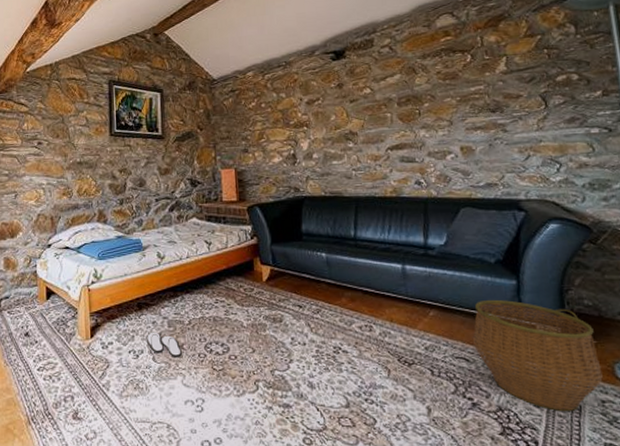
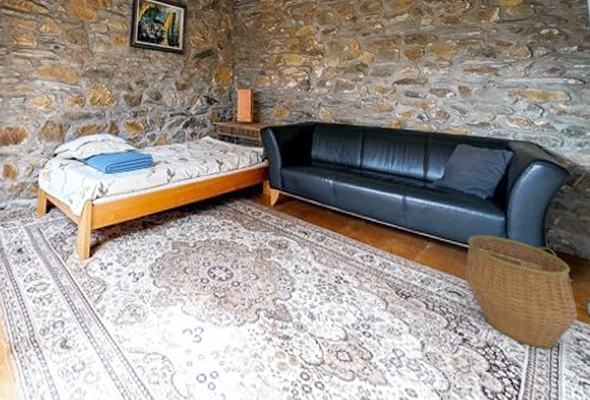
slippers: present [146,332,182,357] -> none [148,253,184,282]

